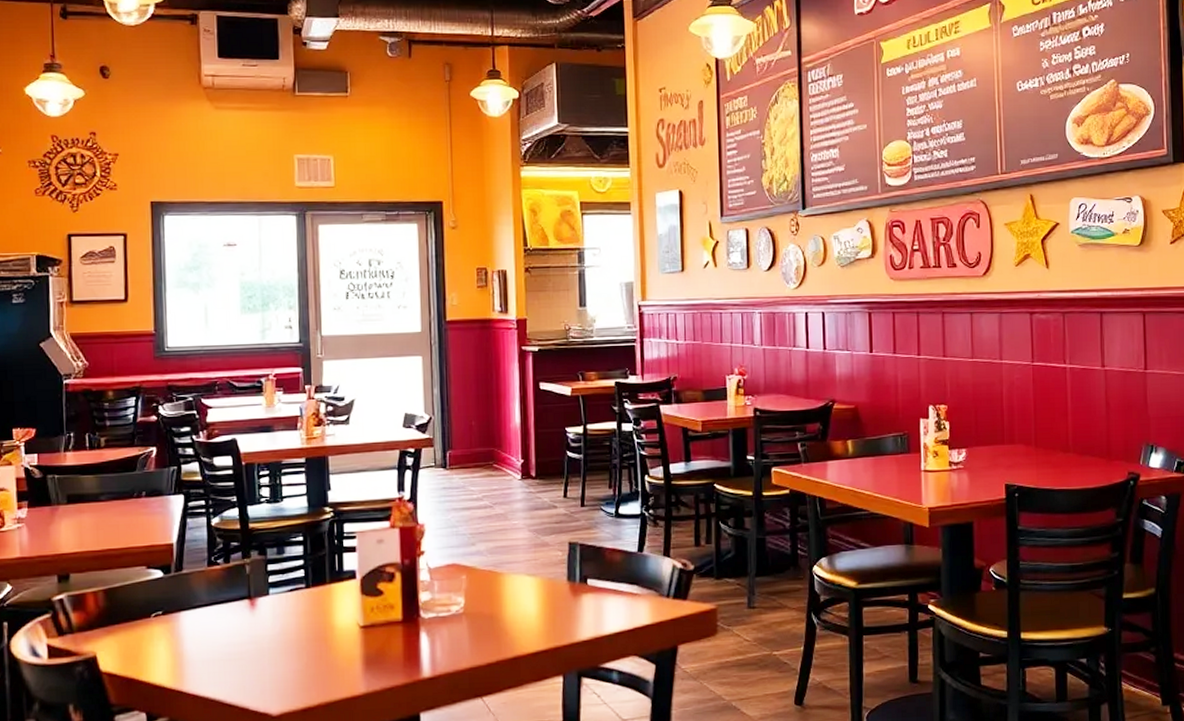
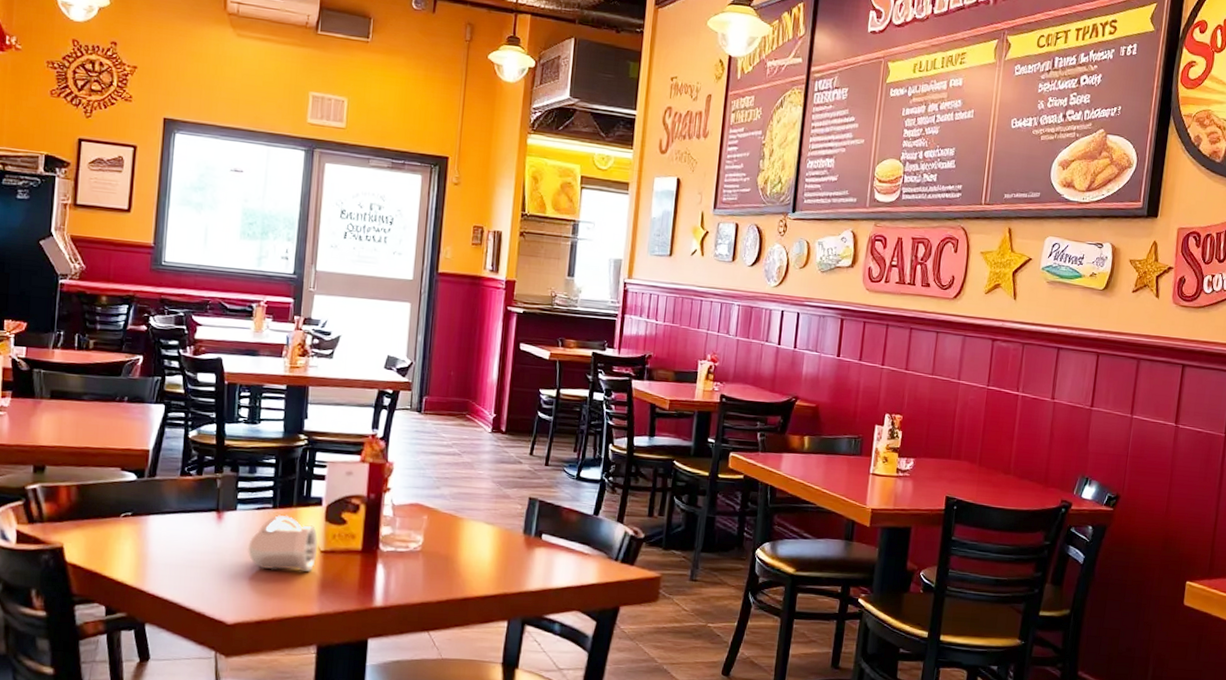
pipe fitting: none [284,593,357,654] -> present [247,514,318,572]

